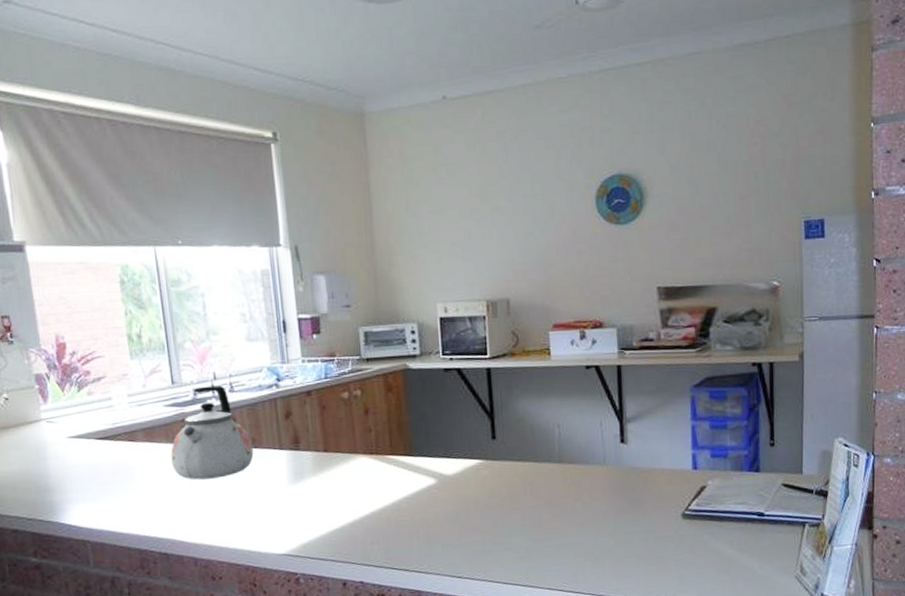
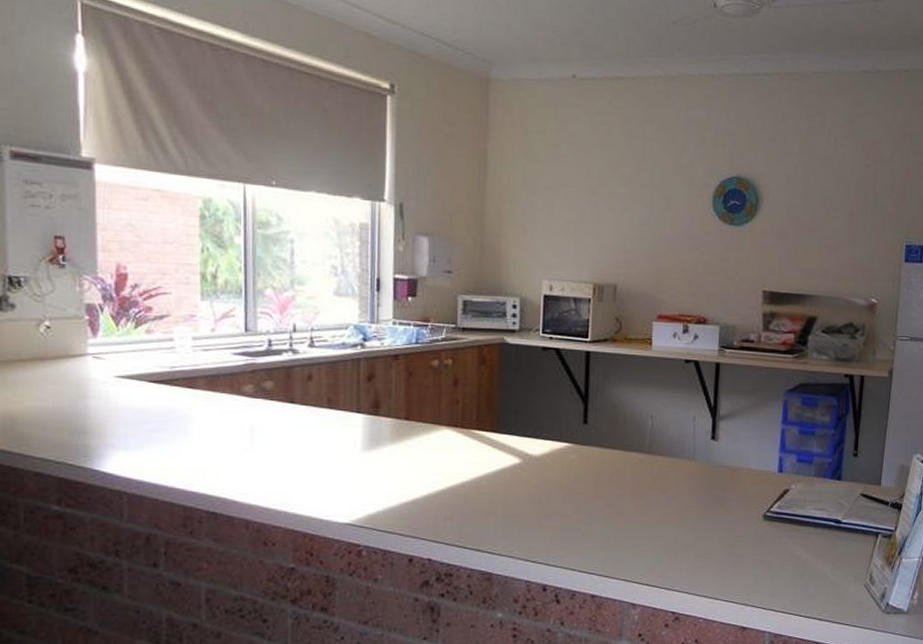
kettle: present [171,385,254,480] -> none [234,337,328,437]

